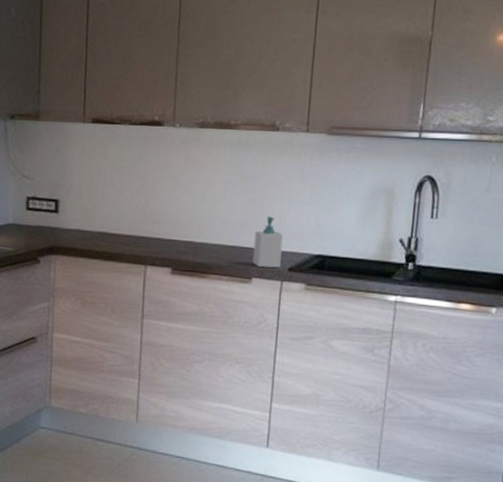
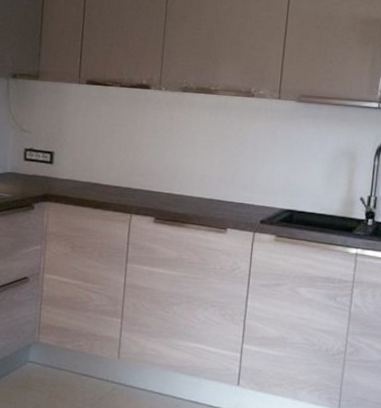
soap bottle: present [252,216,283,268] -> none [228,173,256,220]

